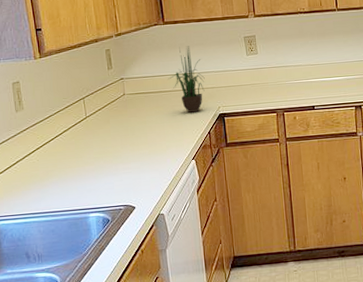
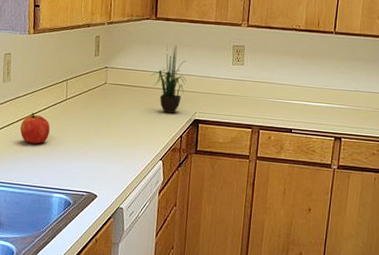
apple: none [42,137,74,169] -> present [20,113,50,144]

